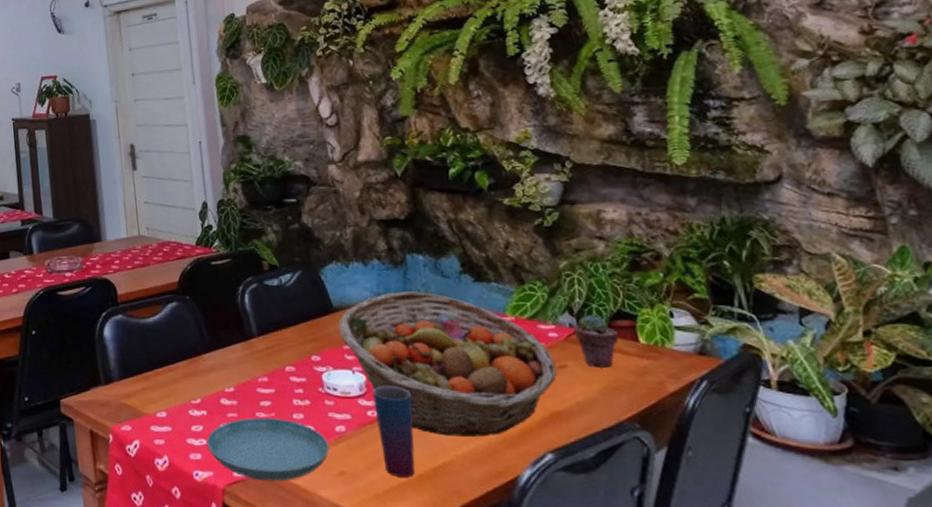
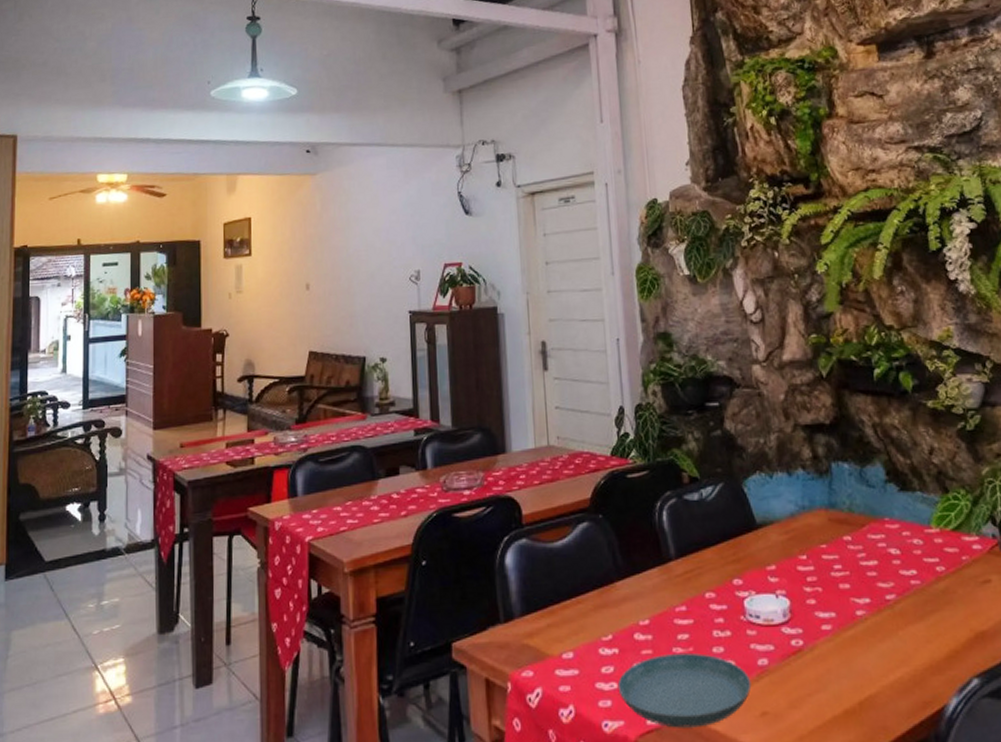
fruit basket: present [338,291,557,437] -> none [762,503,981,664]
cup: present [372,386,415,477] -> none [796,610,841,714]

